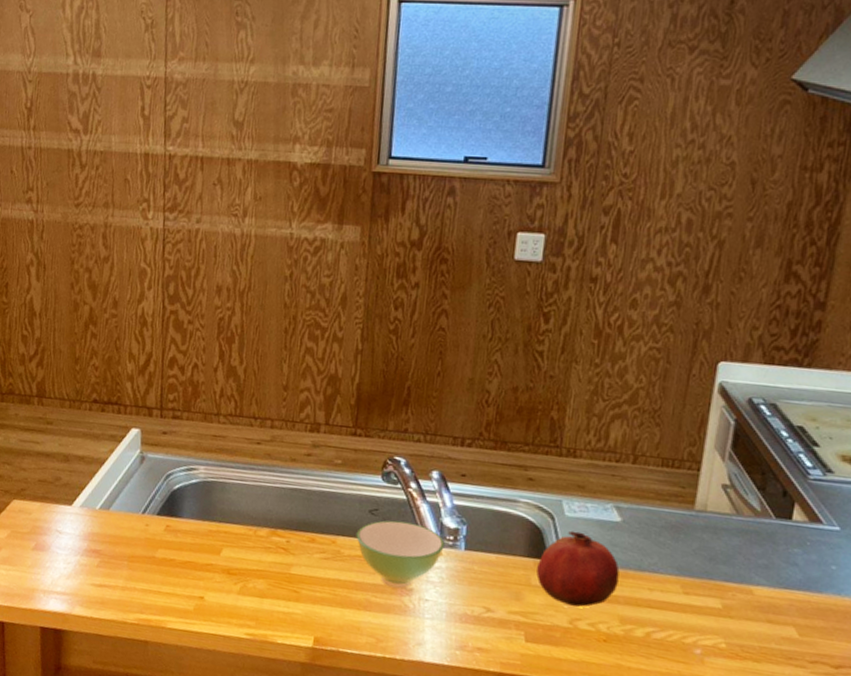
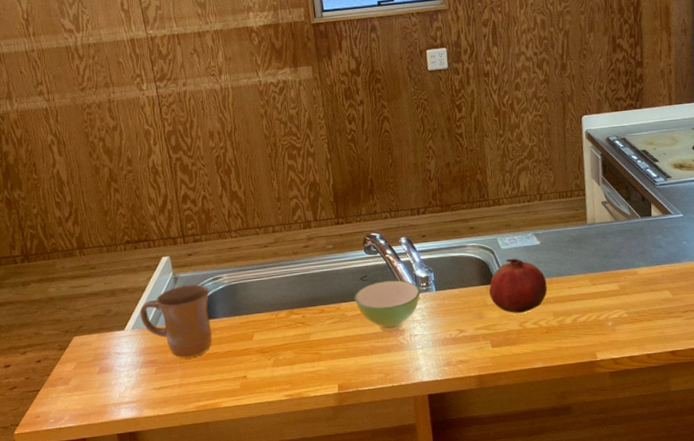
mug: none [92,468,180,559] -> present [139,284,213,359]

